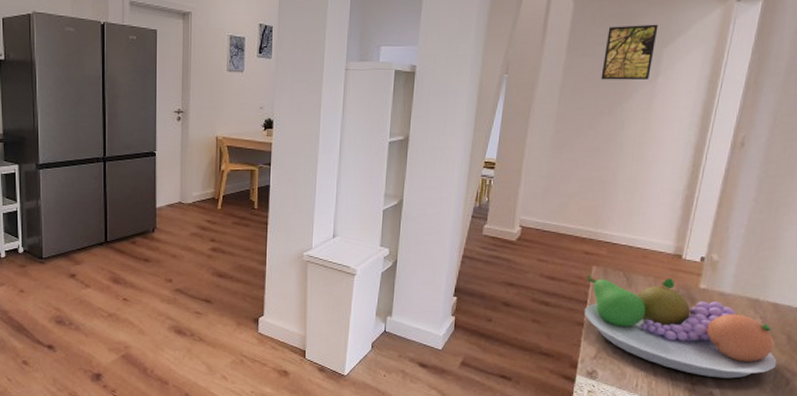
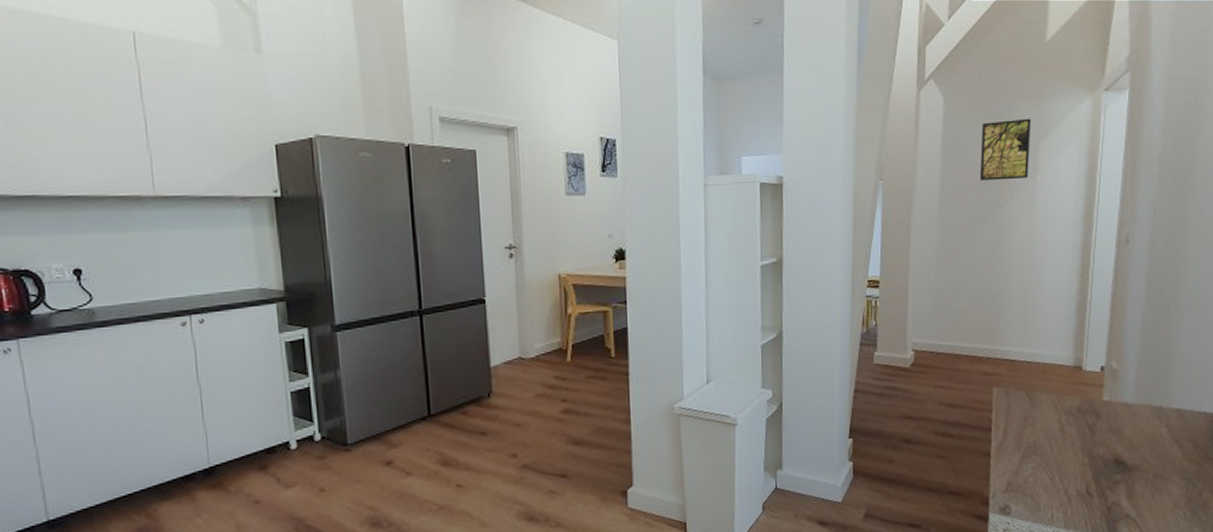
fruit bowl: present [584,275,777,379] -> none [989,393,1187,498]

